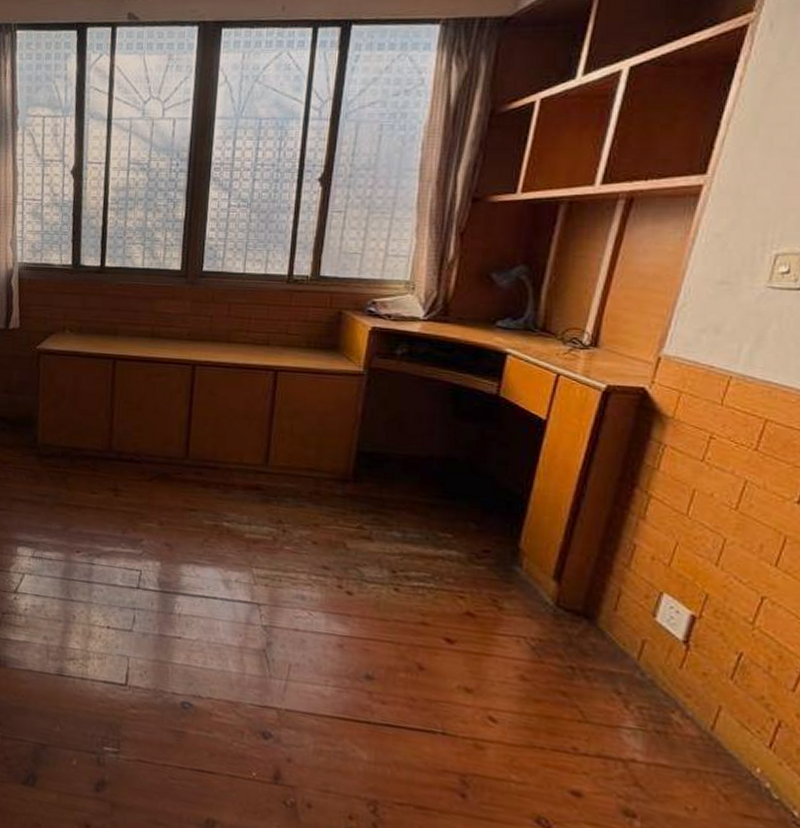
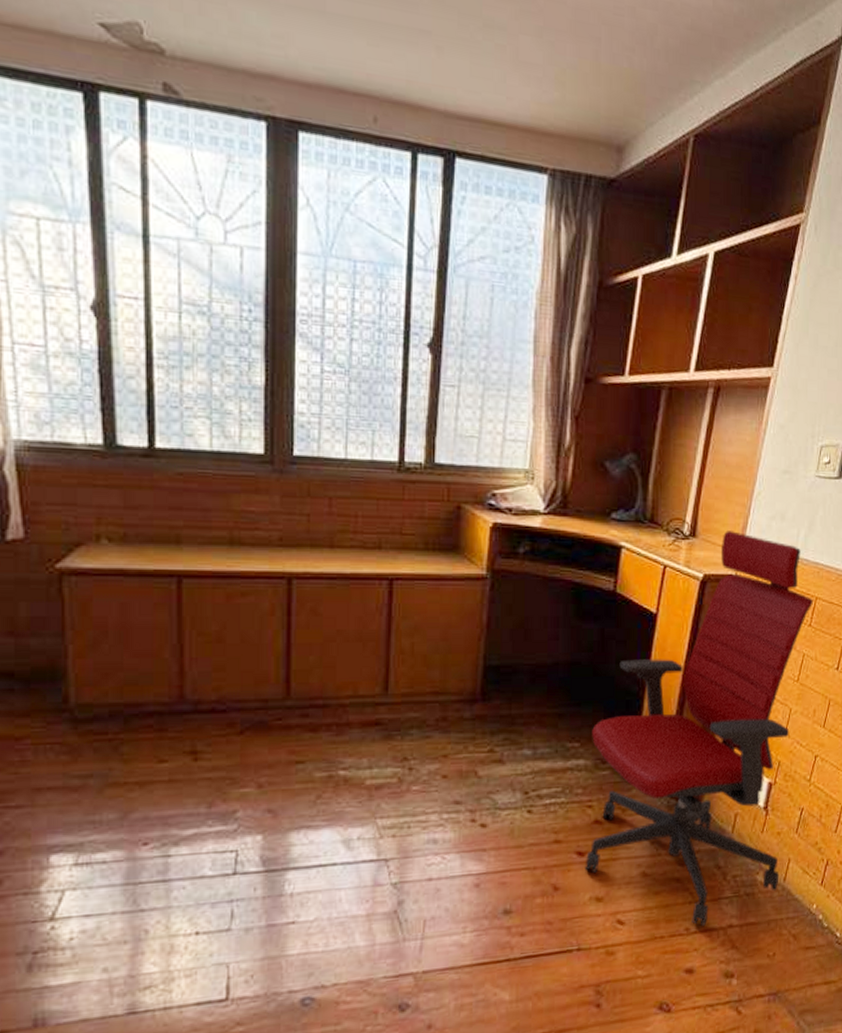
office chair: none [453,342,761,752] -> present [585,531,813,927]

